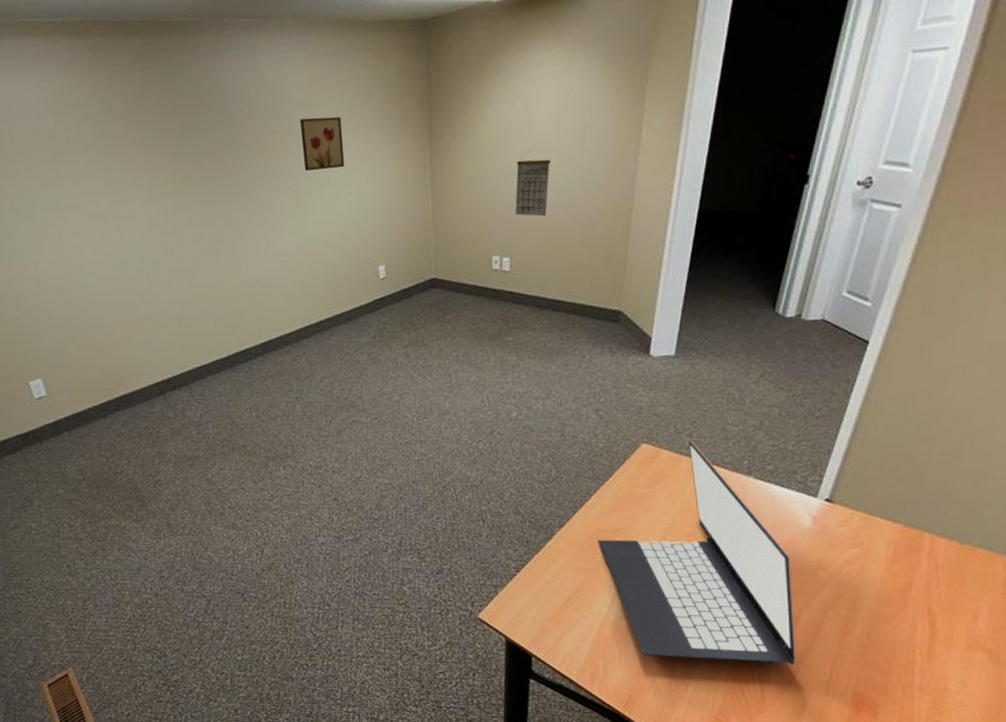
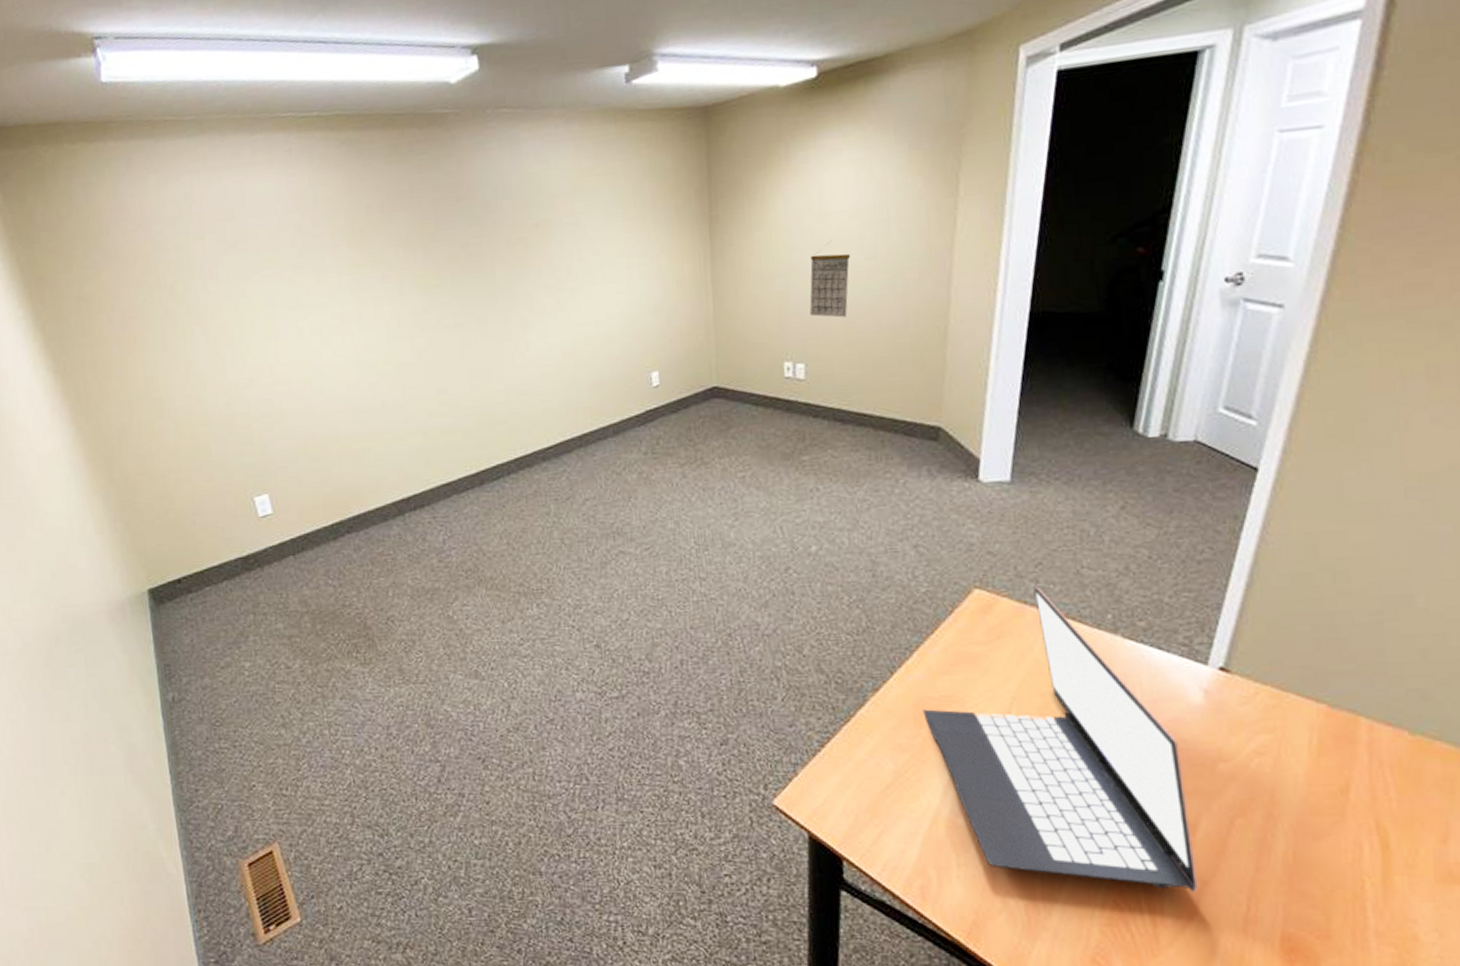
wall art: present [299,116,345,172] -> none [564,209,614,268]

